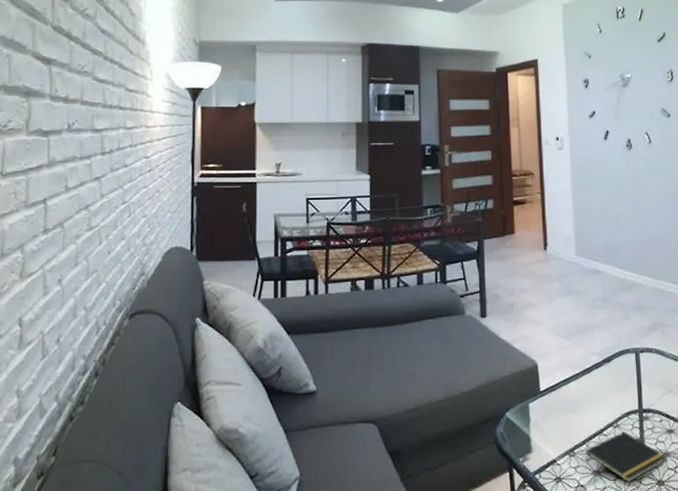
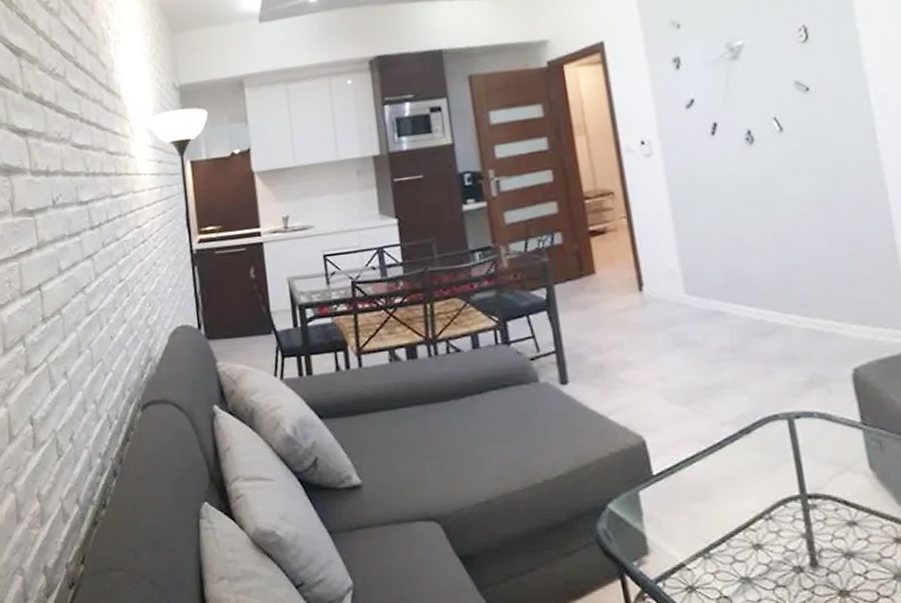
notepad: present [585,431,666,483] -> none [725,525,850,593]

